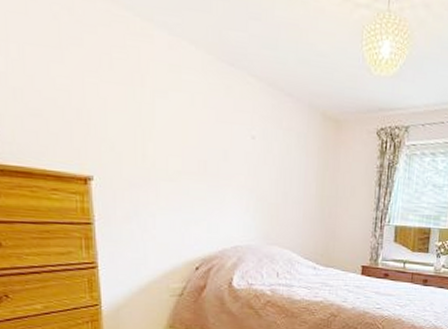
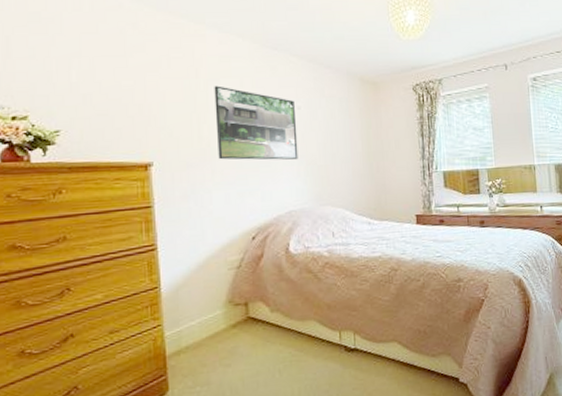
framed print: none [161,98,250,194] -> present [214,85,298,160]

